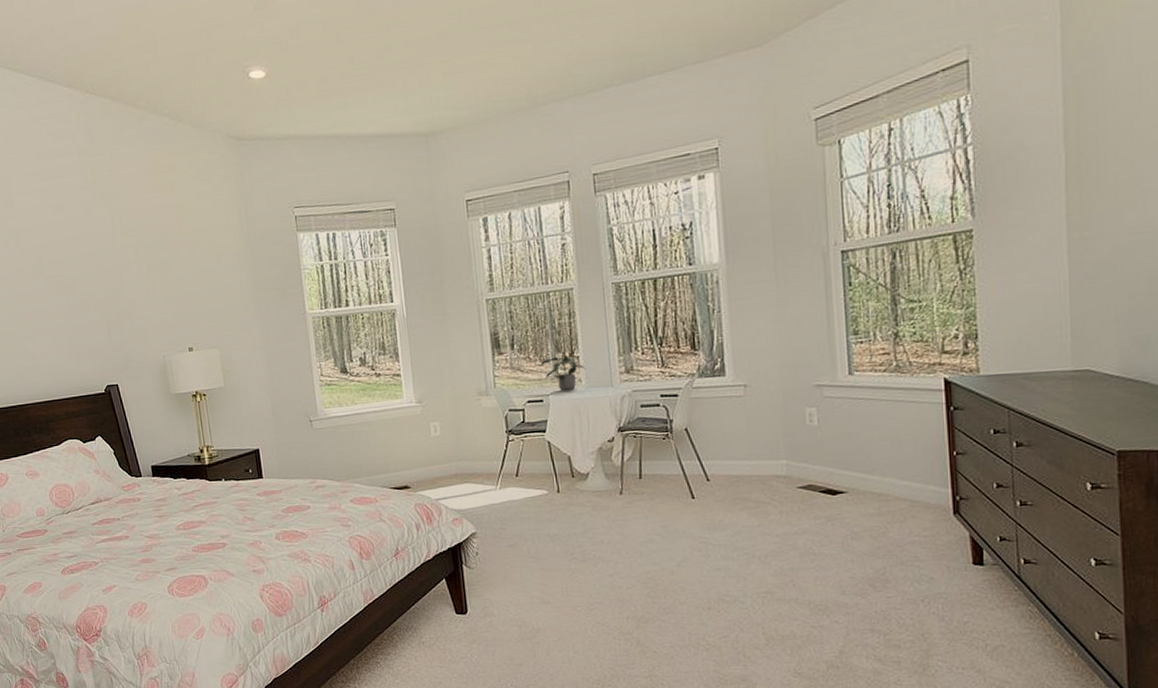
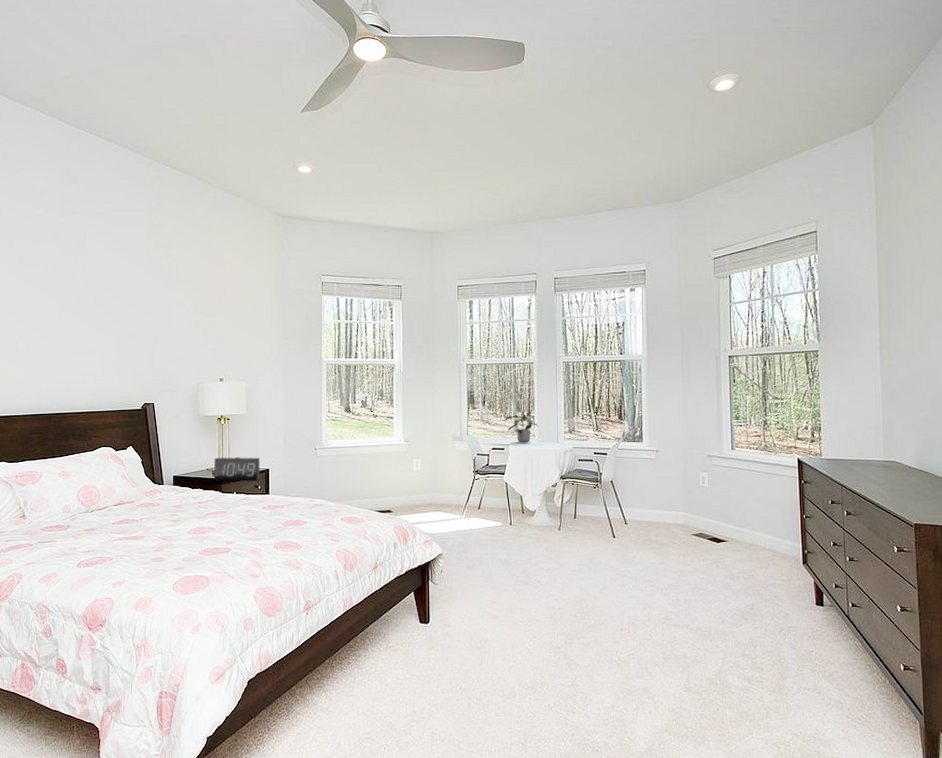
alarm clock: none [195,436,251,469] -> present [213,457,261,481]

